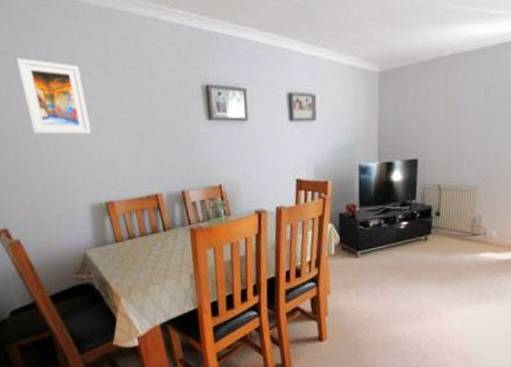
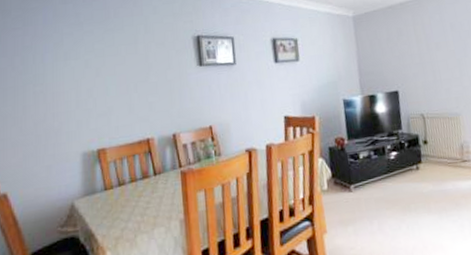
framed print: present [15,57,91,135] -> none [25,22,88,89]

